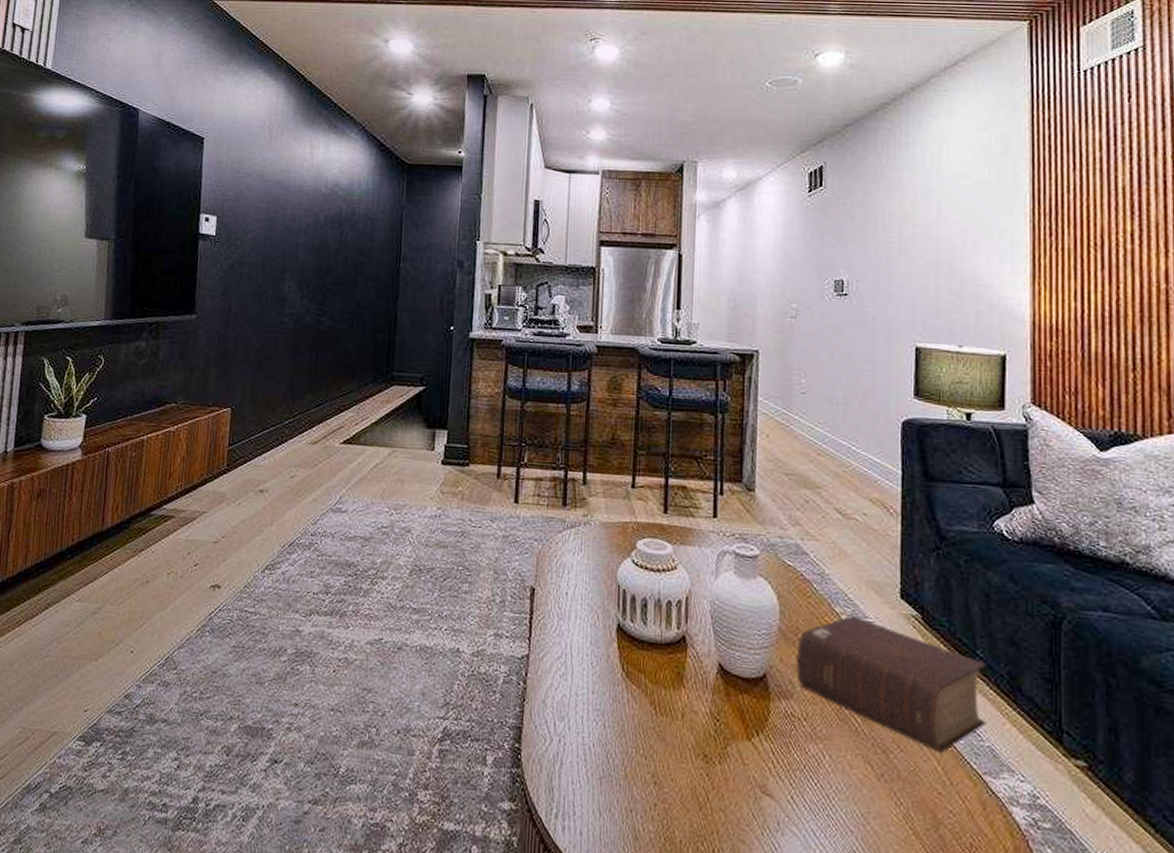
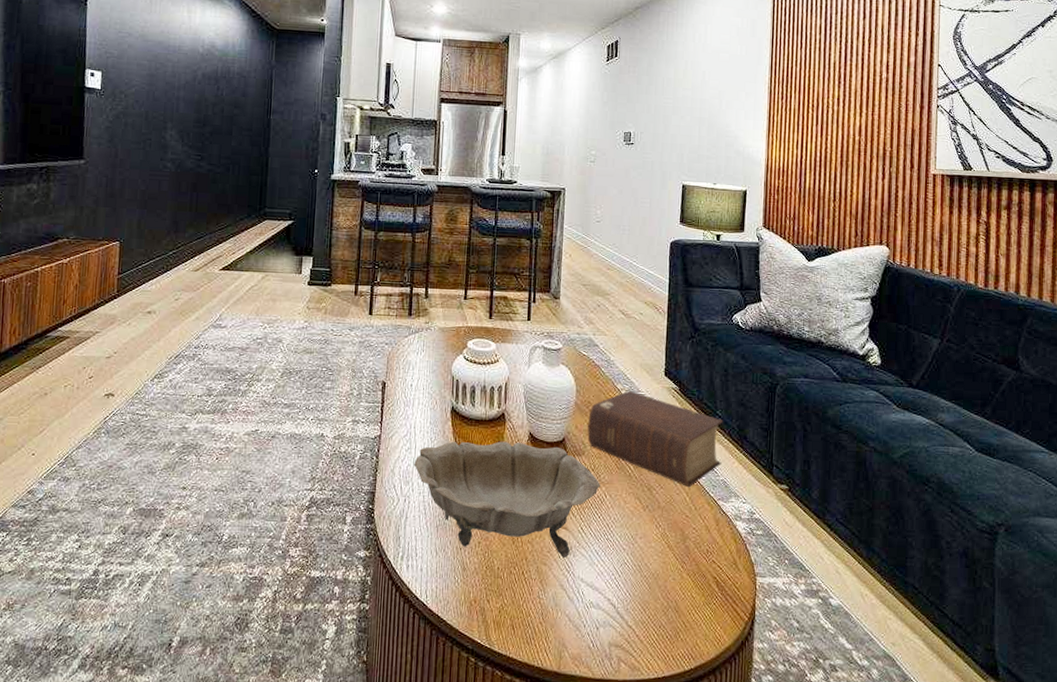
decorative bowl: none [570,668,816,836] -> present [414,441,600,558]

